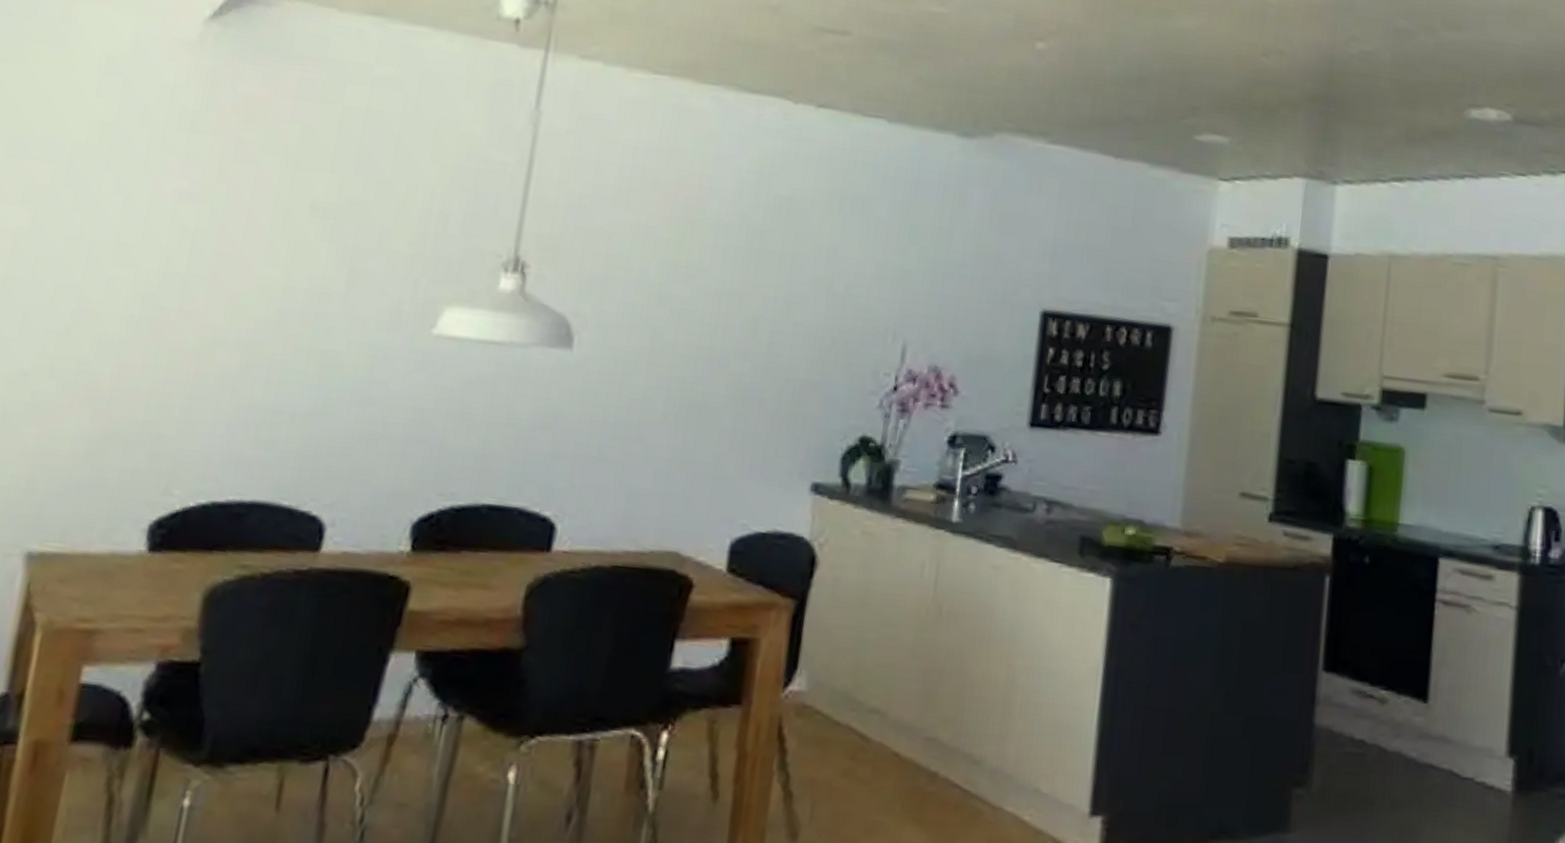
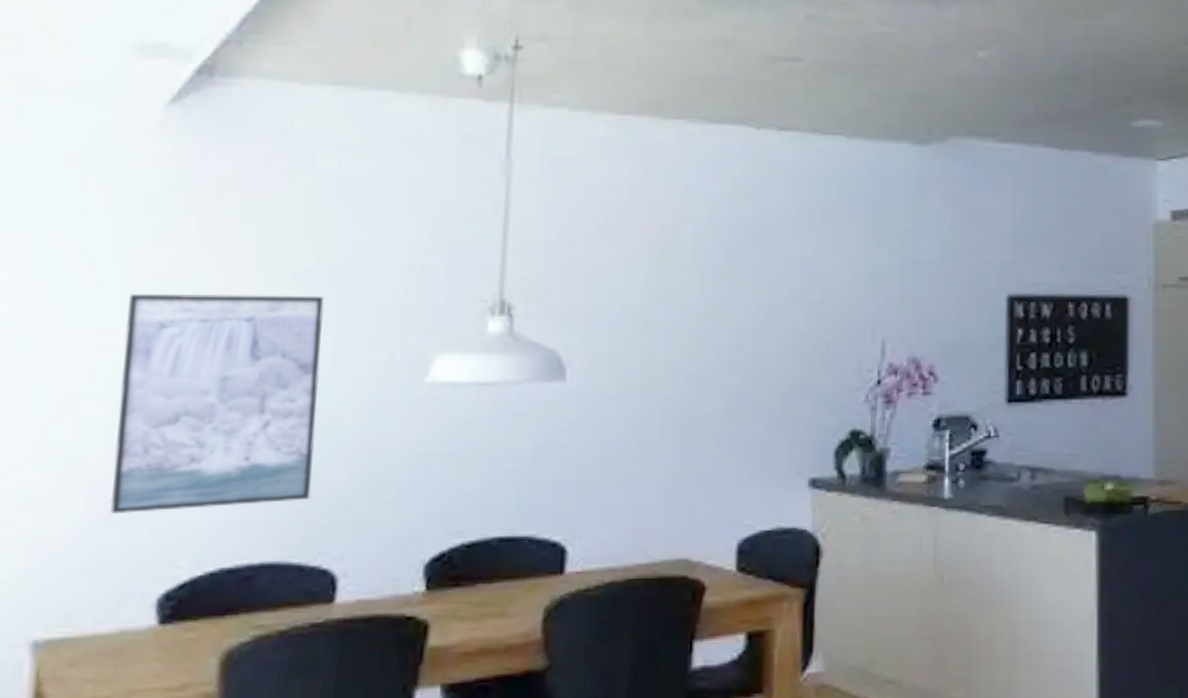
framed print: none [113,210,341,442] -> present [110,293,325,513]

